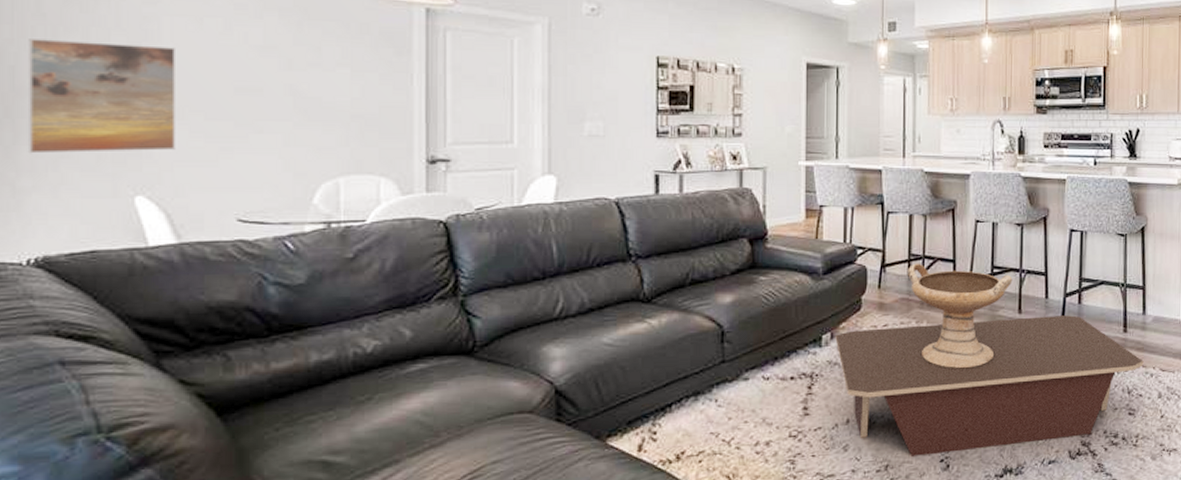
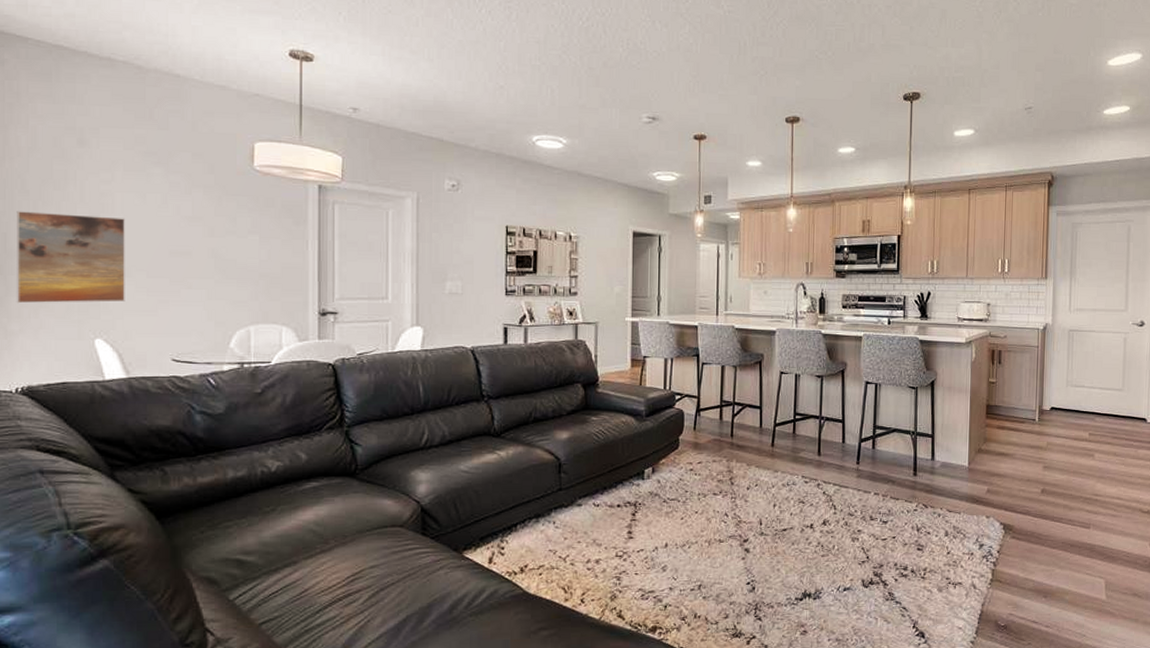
coffee table: present [835,315,1144,456] -> none [656,459,932,578]
decorative bowl: present [908,263,1013,369] -> none [720,408,813,503]

